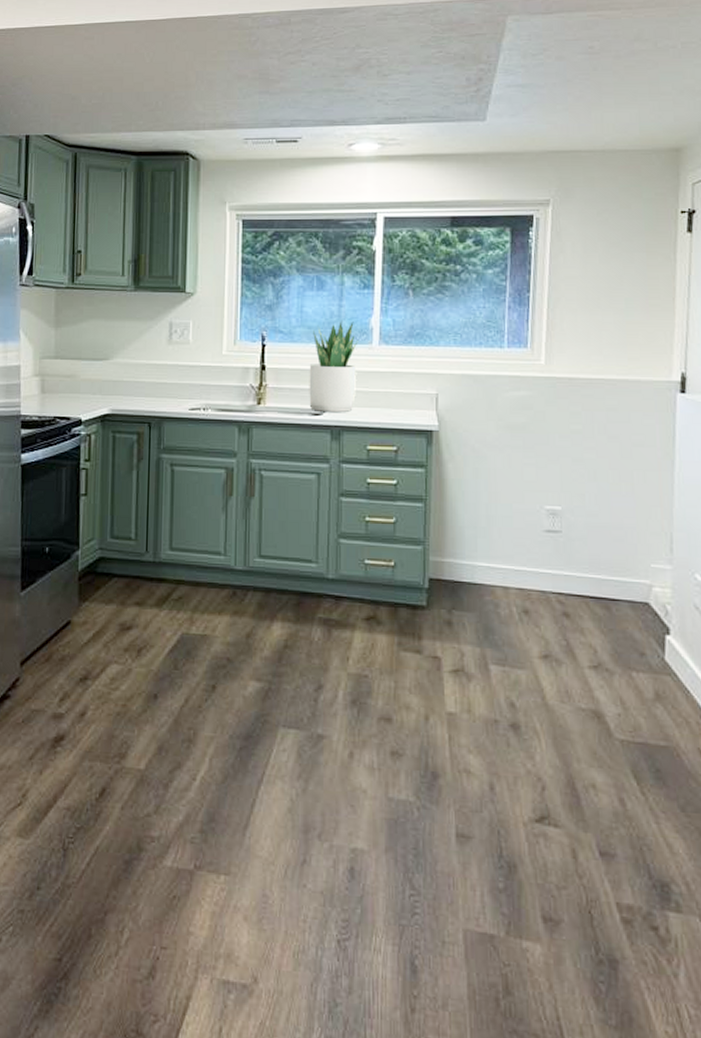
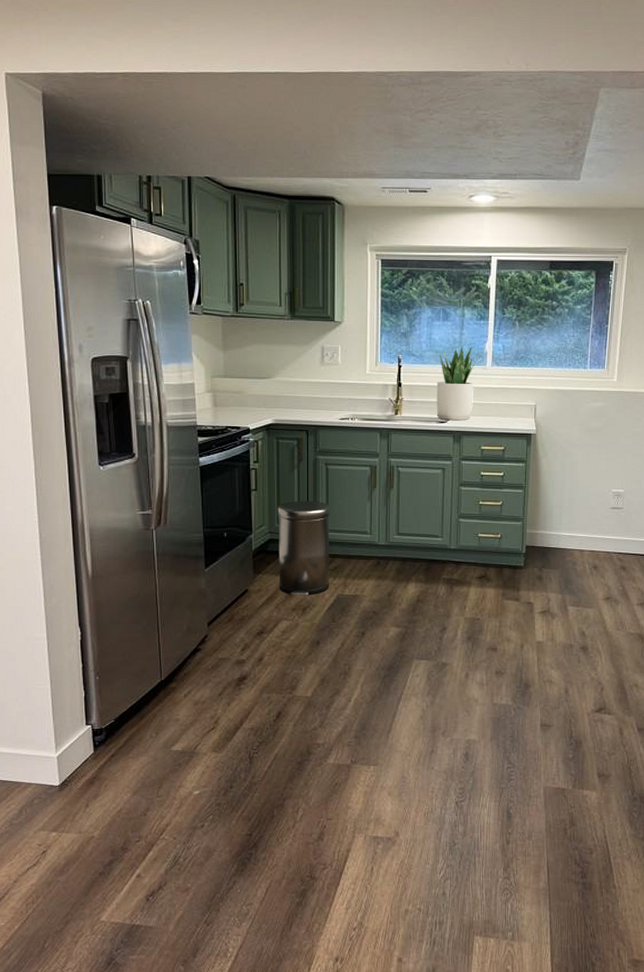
pedal bin: none [109,509,175,633] -> present [277,500,330,596]

